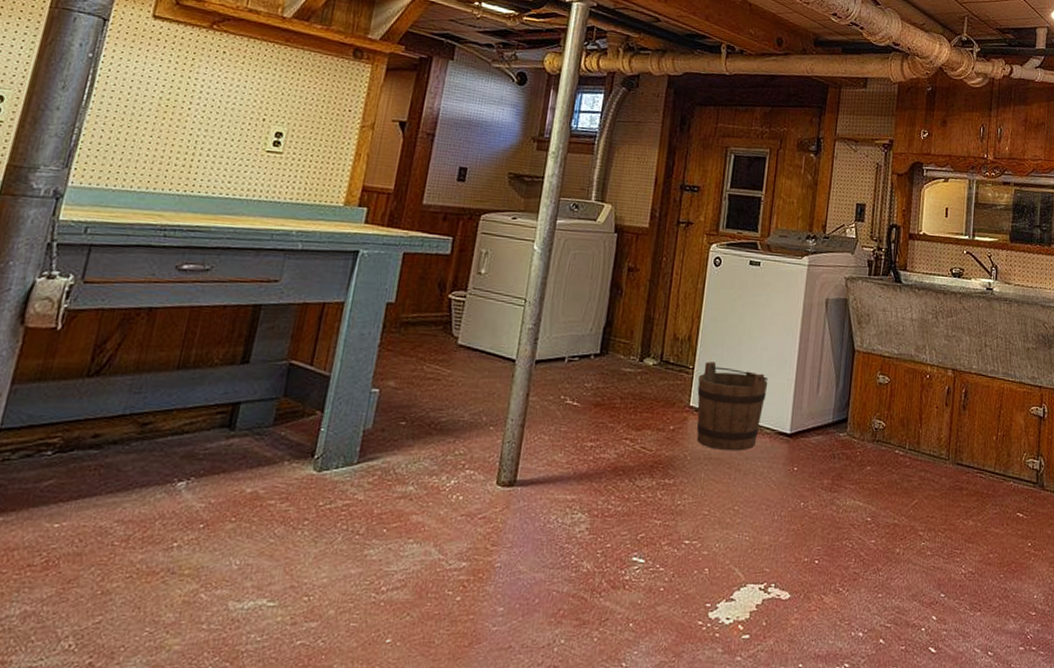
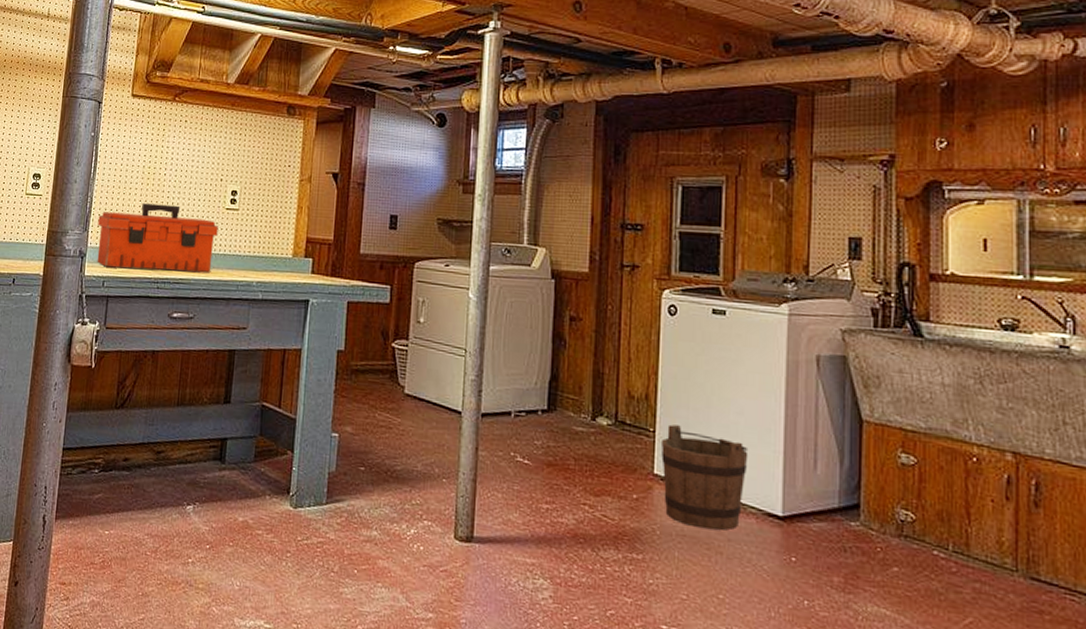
toolbox: none [79,139,255,220] -> present [97,203,219,273]

